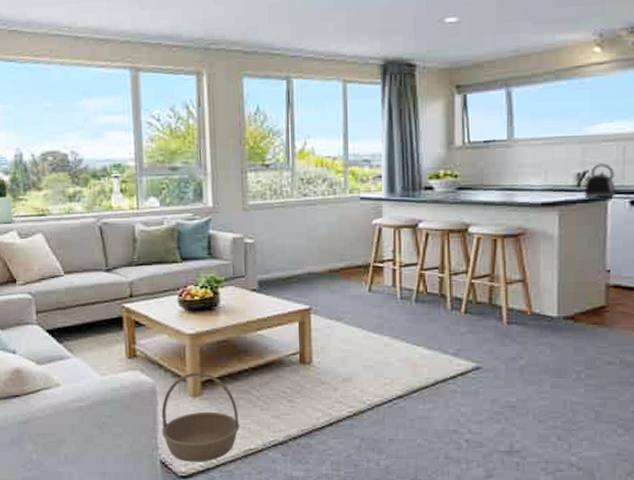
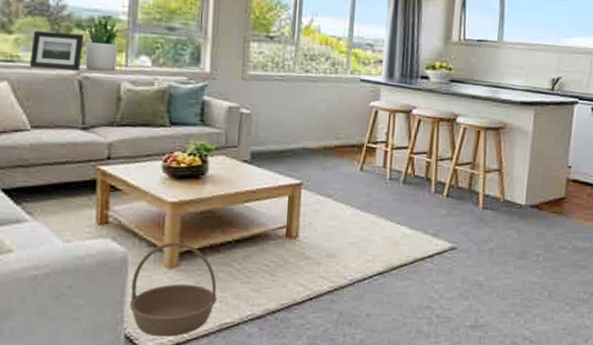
picture frame: none [57,184,100,219] -> present [29,31,85,71]
planter: none [101,165,130,216] -> present [85,17,119,72]
kettle: present [584,163,615,198] -> none [556,72,582,103]

